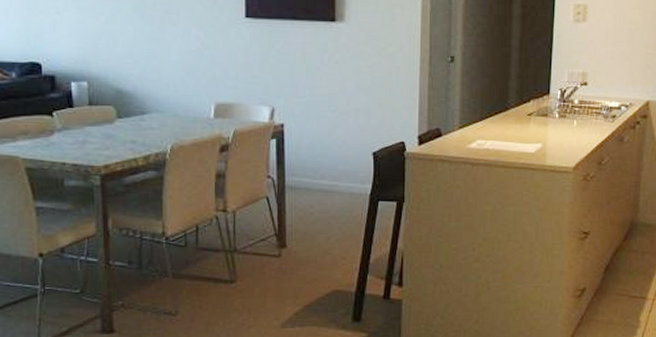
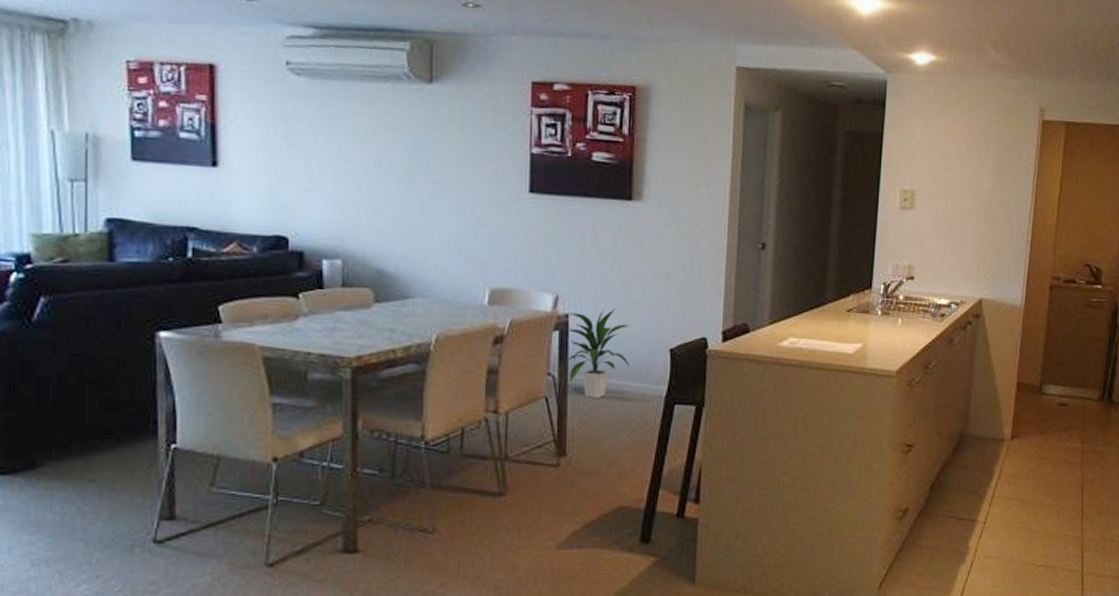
indoor plant: none [283,118,339,197] -> present [567,308,630,398]

